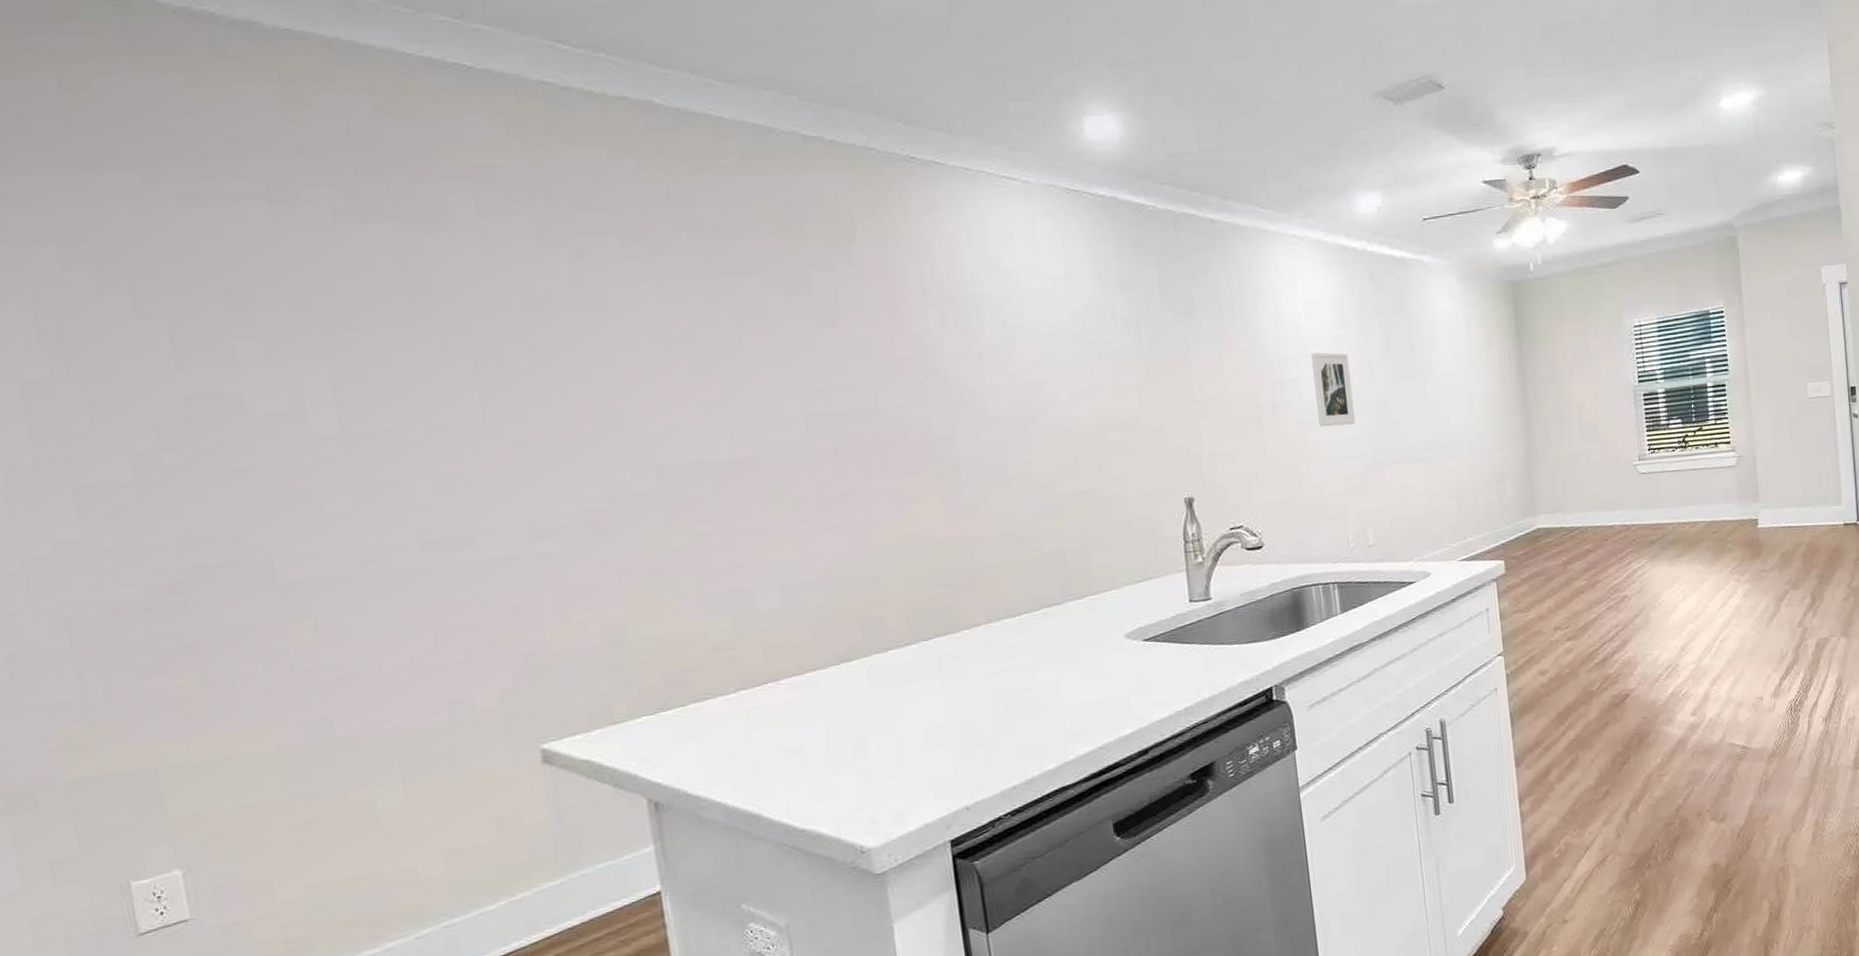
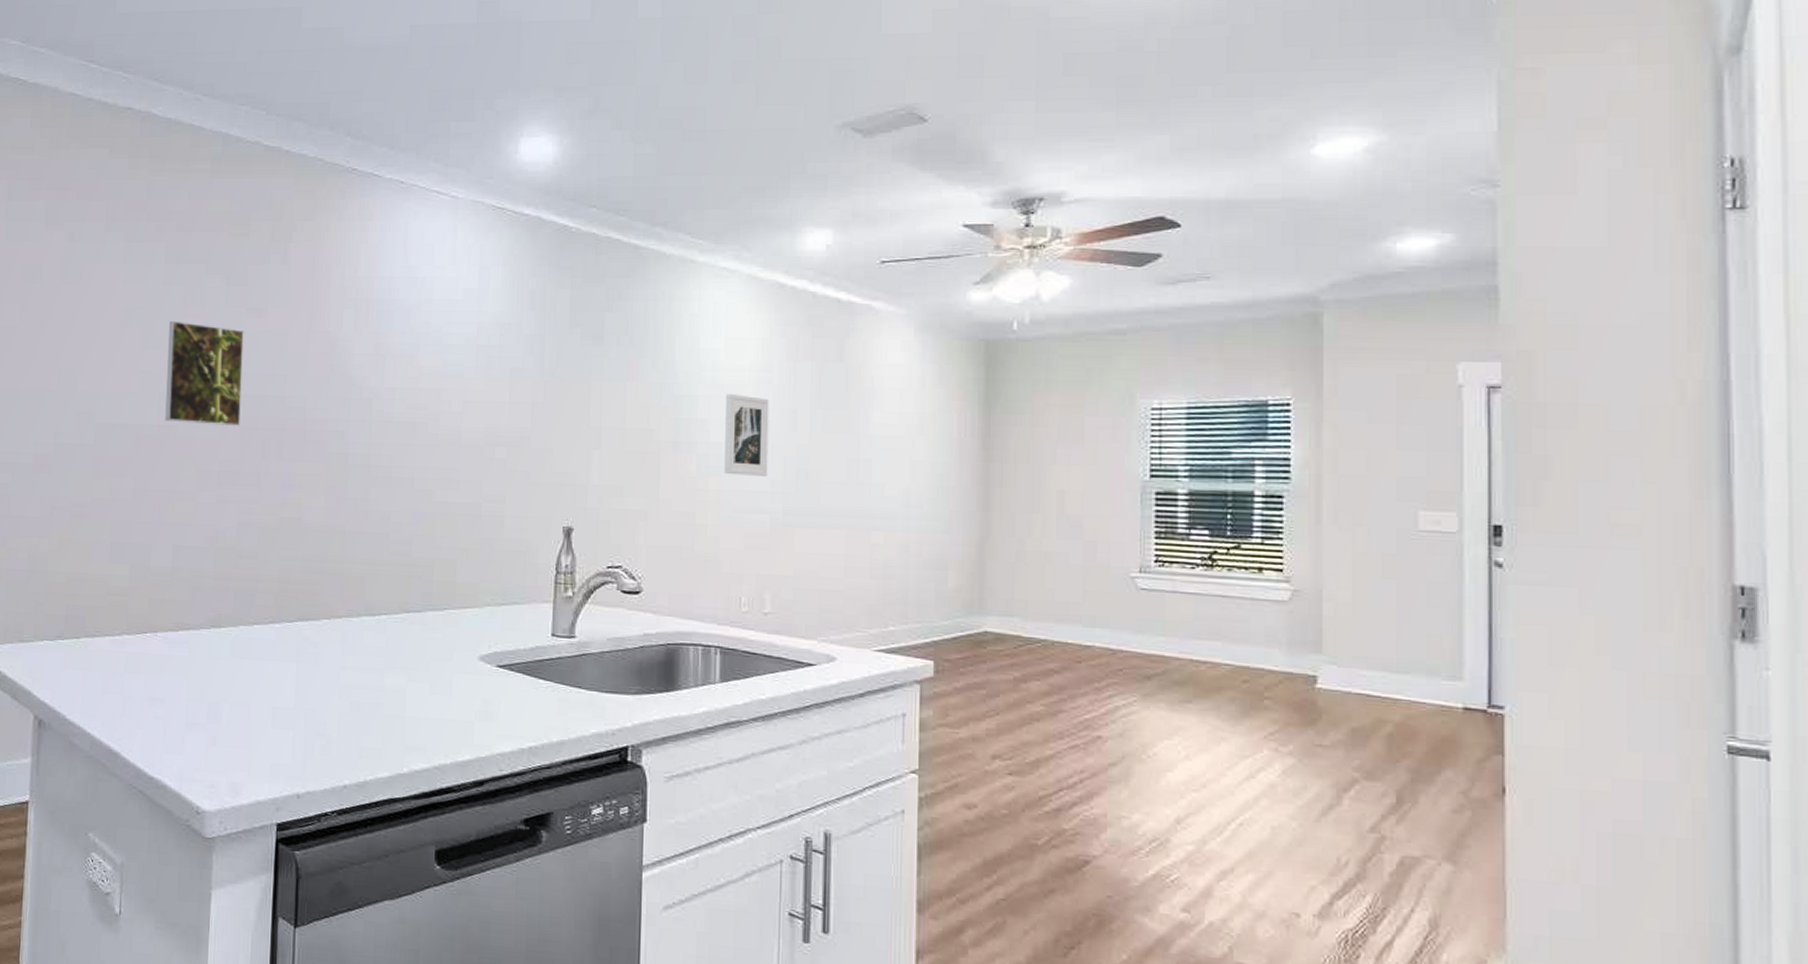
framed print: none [726,340,833,453] -> present [165,320,244,426]

